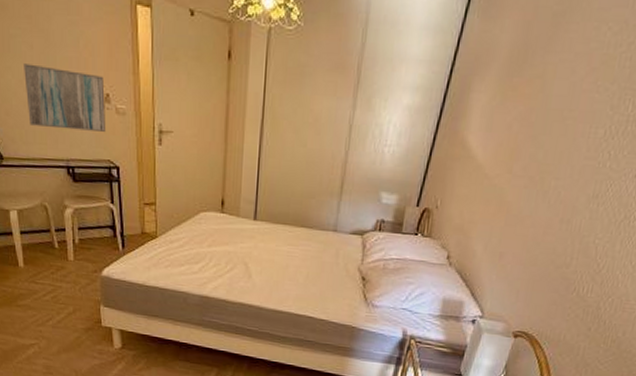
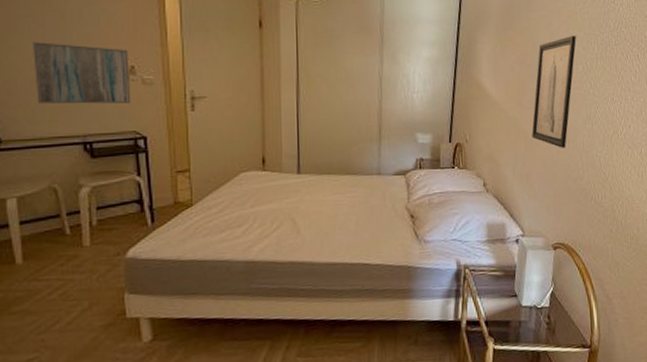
wall art: none [516,89,606,229] -> present [531,36,576,148]

